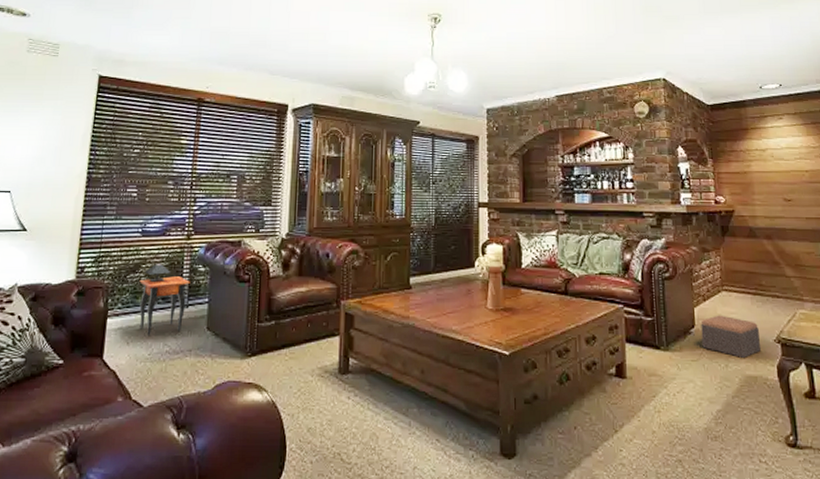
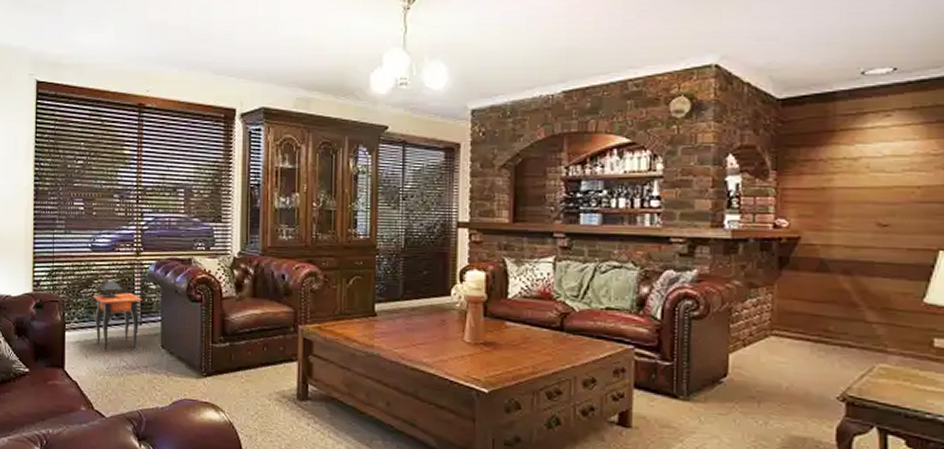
footstool: present [701,315,761,359] -> none [735,363,817,417]

